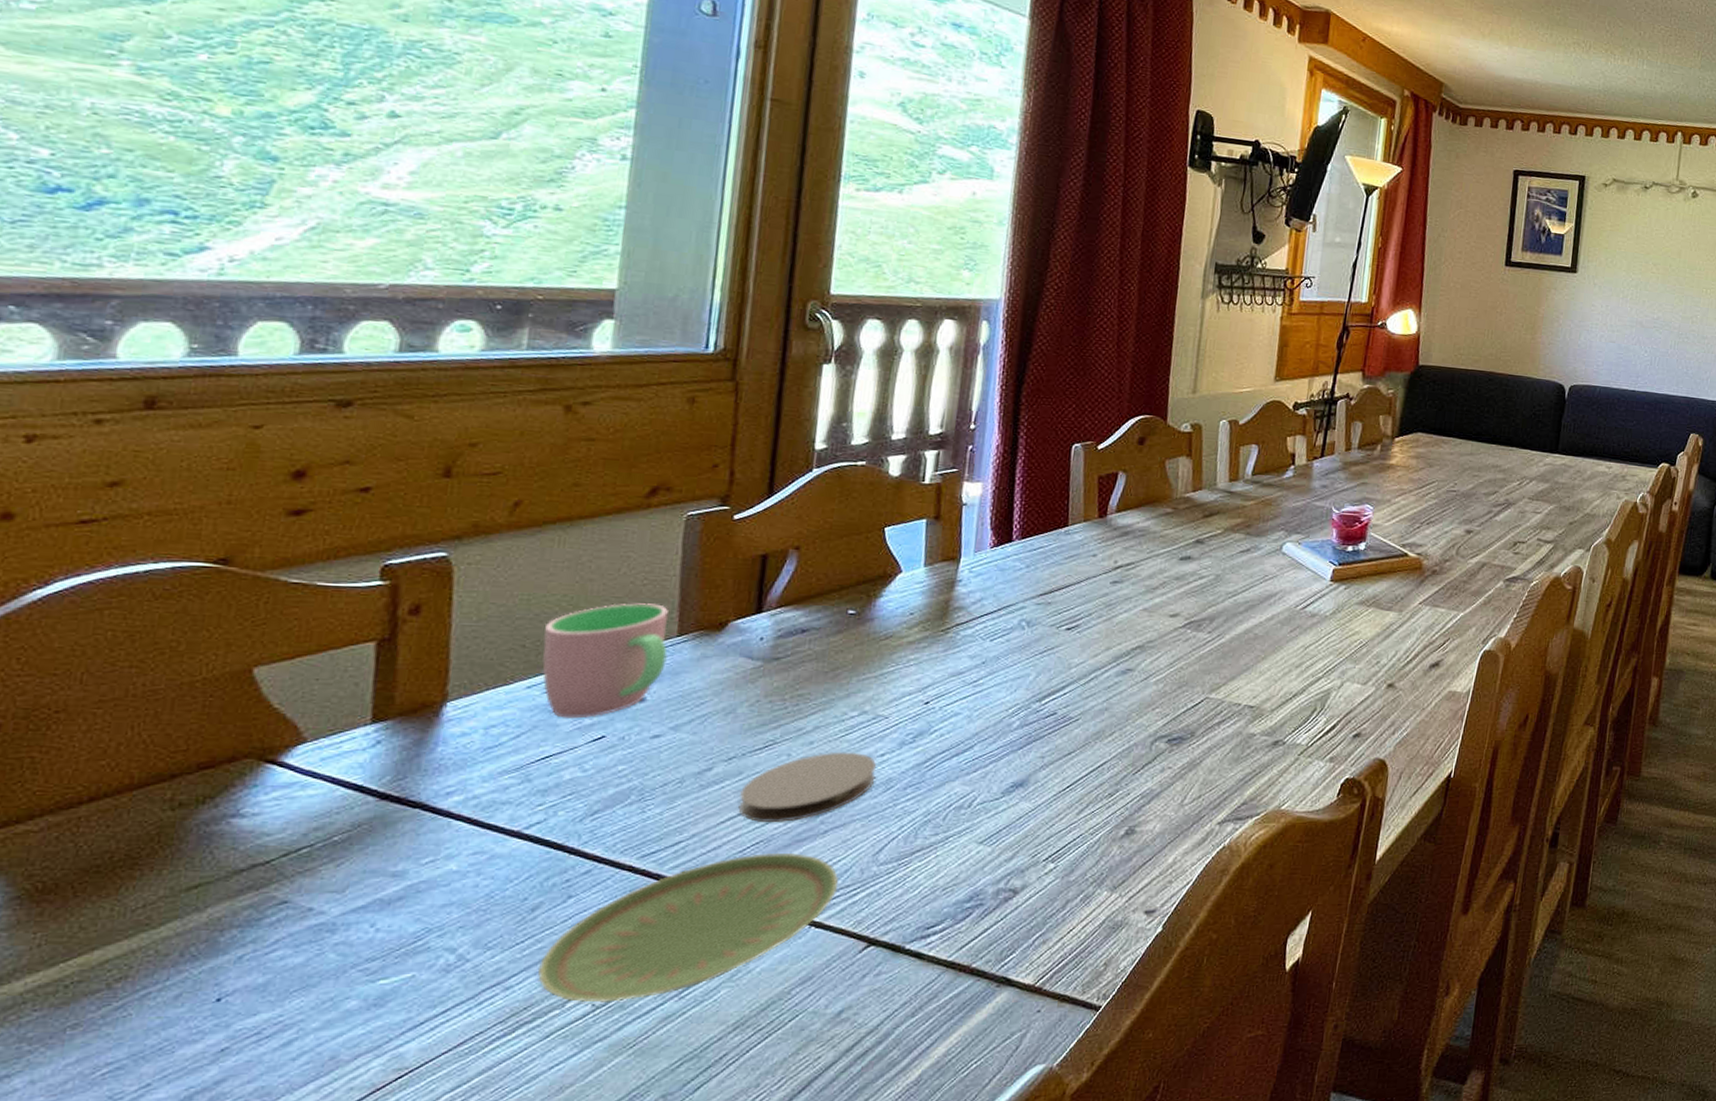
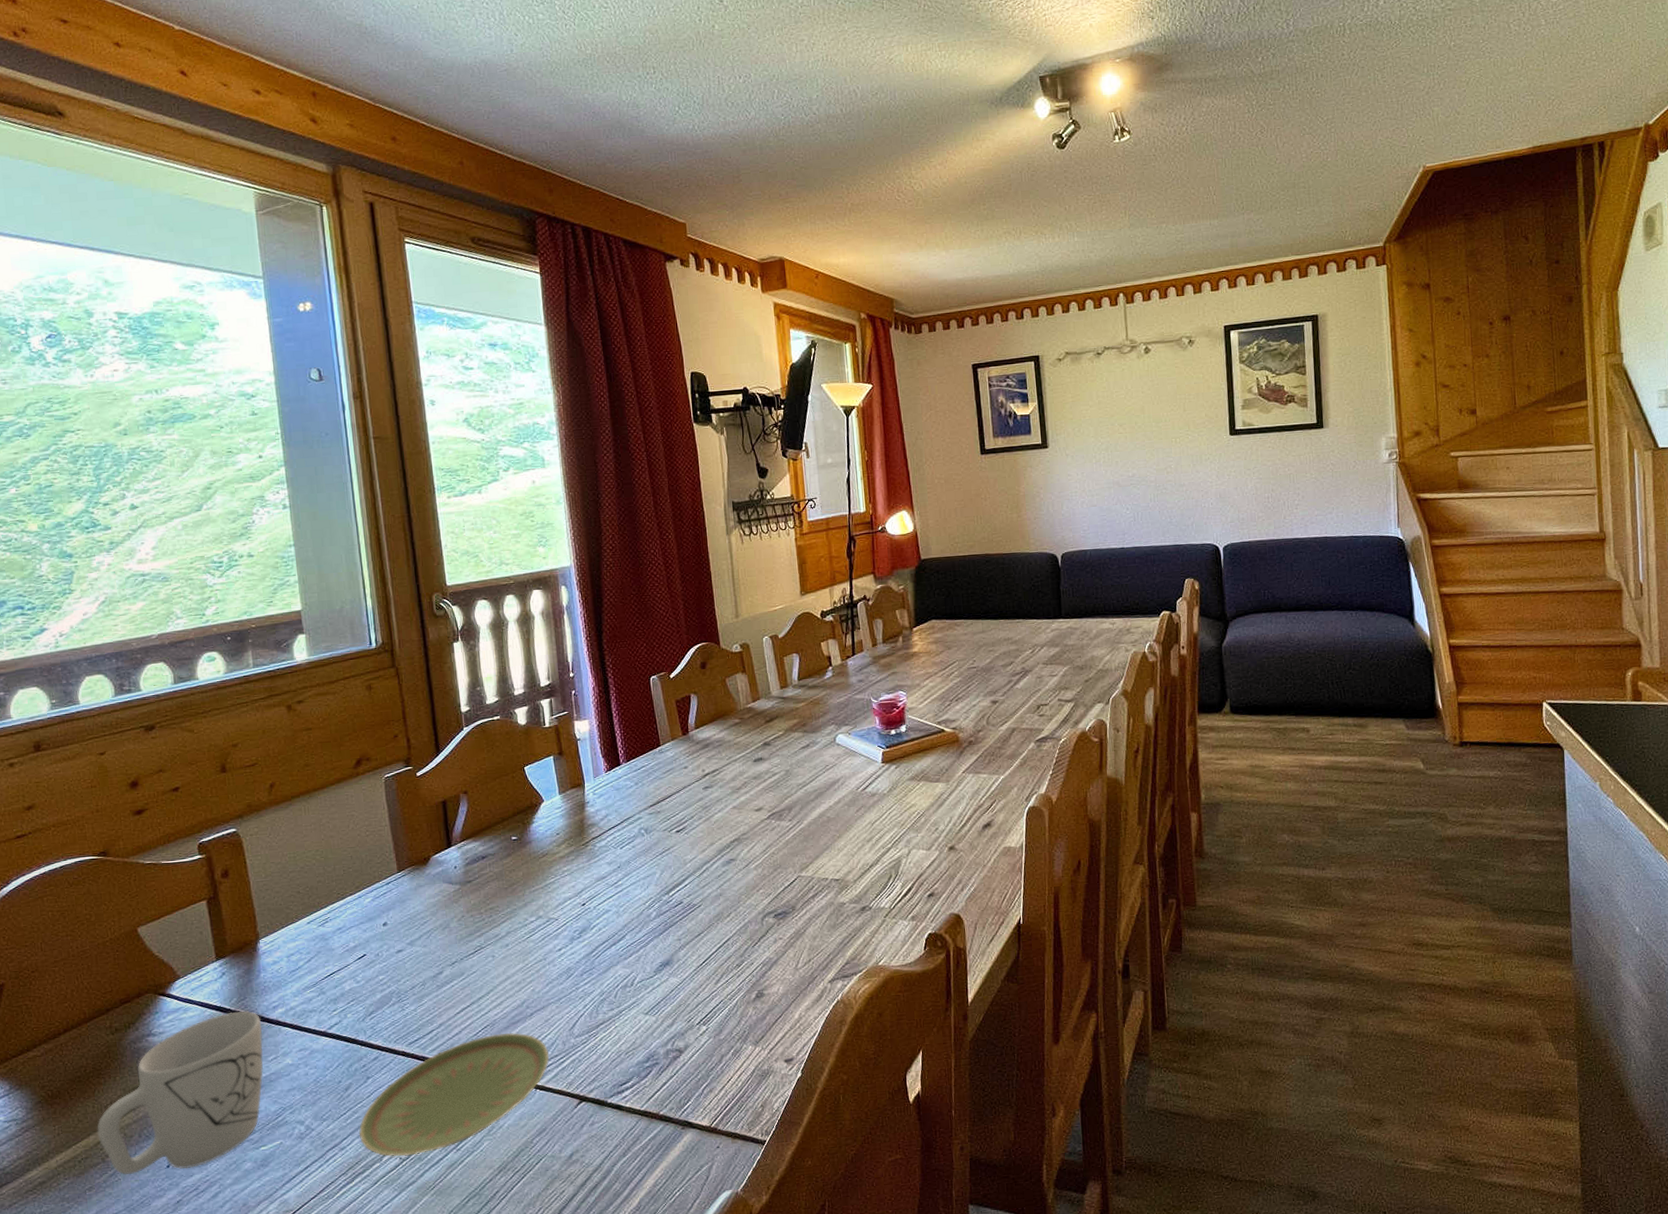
mug: none [108,794,422,1010] -> present [97,1010,264,1175]
cup: present [542,603,668,719] -> none [309,849,395,944]
coaster: present [738,751,877,822] -> none [465,949,559,1011]

